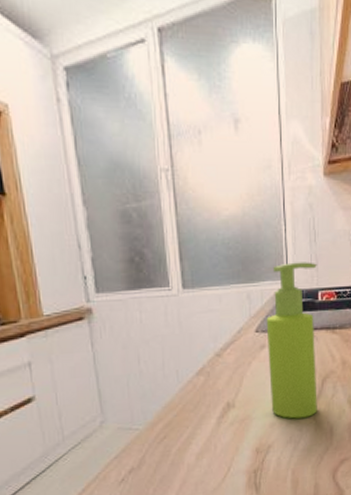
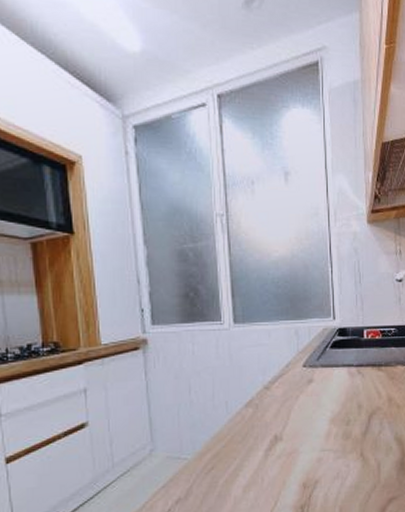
soap dispenser: present [266,262,317,419] -> none [313,301,364,454]

